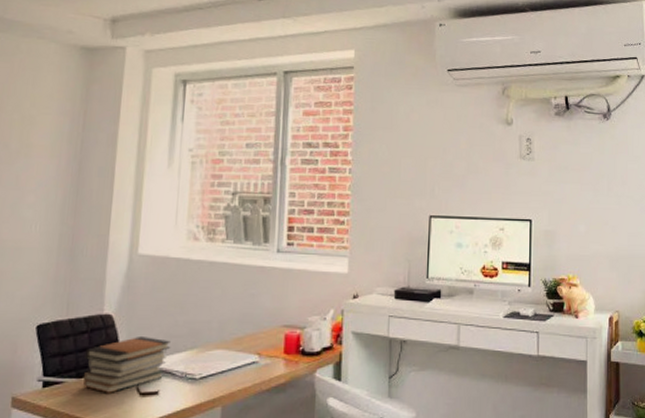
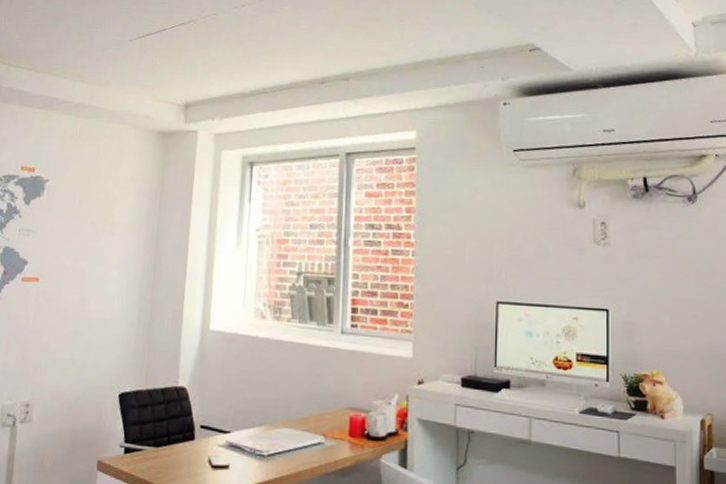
book stack: present [83,337,171,393] -> none [160,410,241,464]

